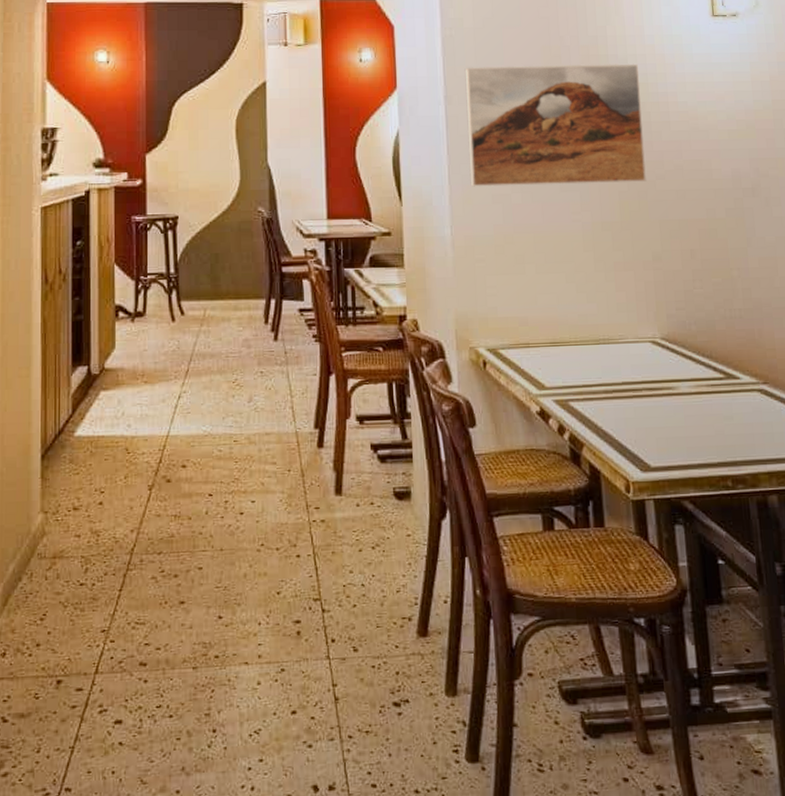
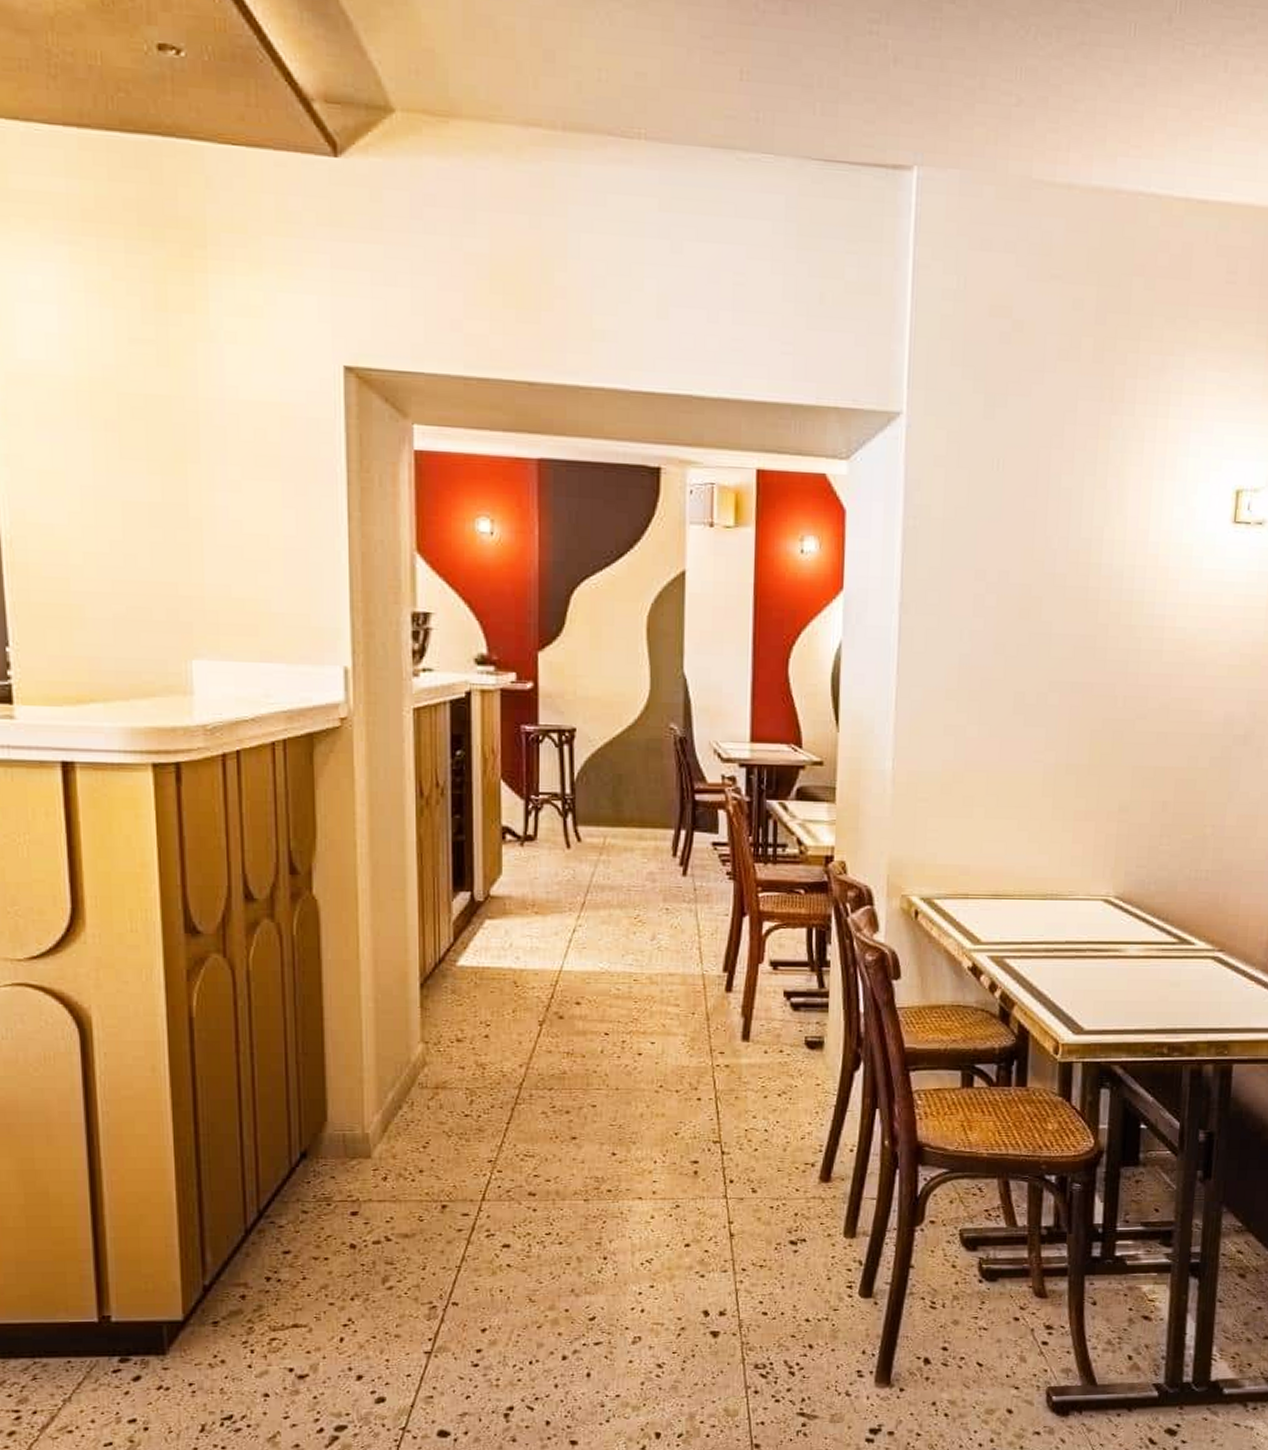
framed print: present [464,63,646,187] -> none [920,568,1136,720]

